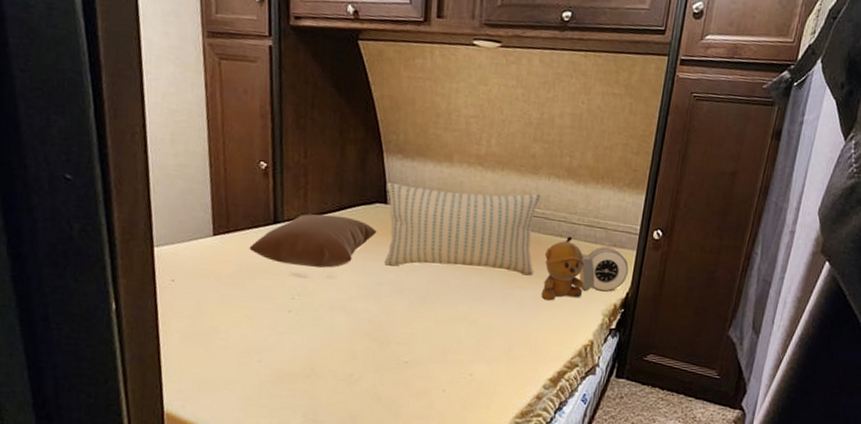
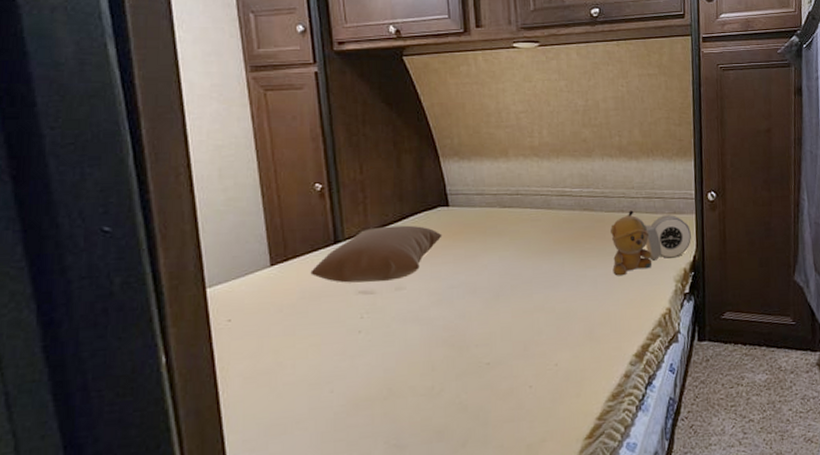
pillow: present [384,182,541,276] -> none [447,175,603,268]

